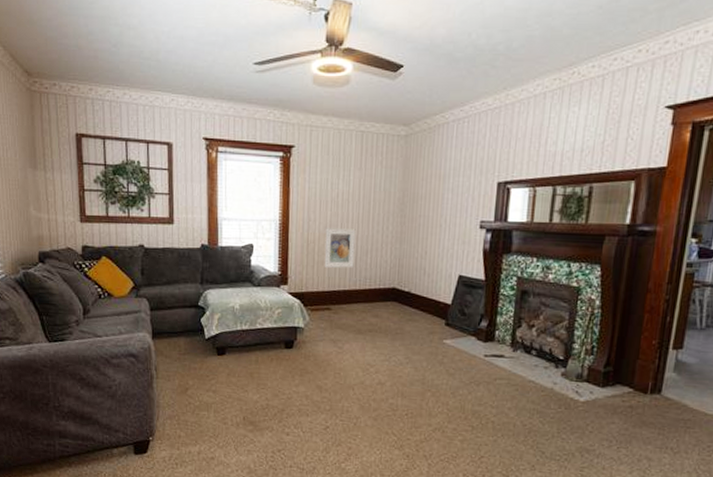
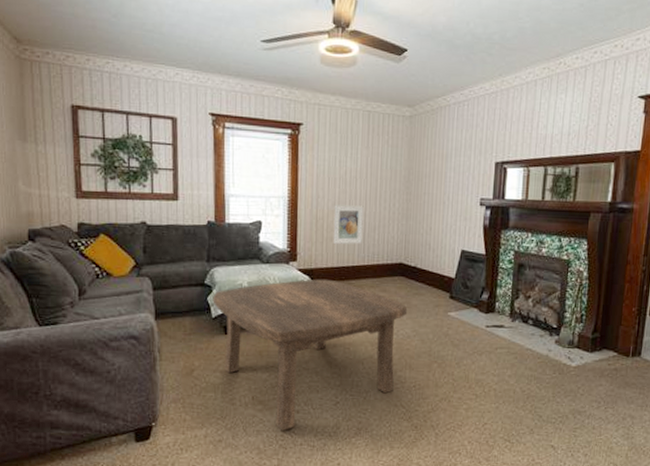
coffee table: none [206,302,401,452] -> present [212,279,408,431]

